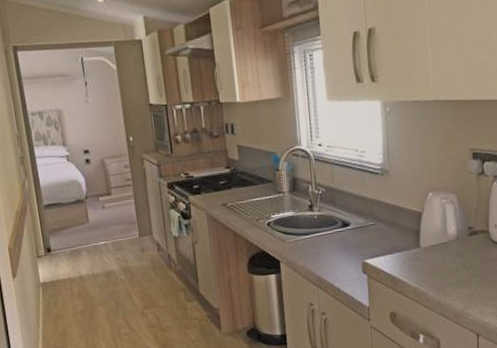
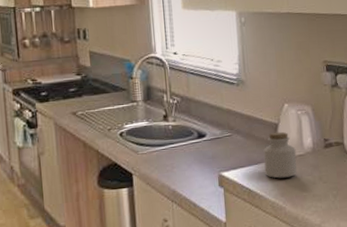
jar: none [406,220,441,266] -> present [263,131,297,179]

